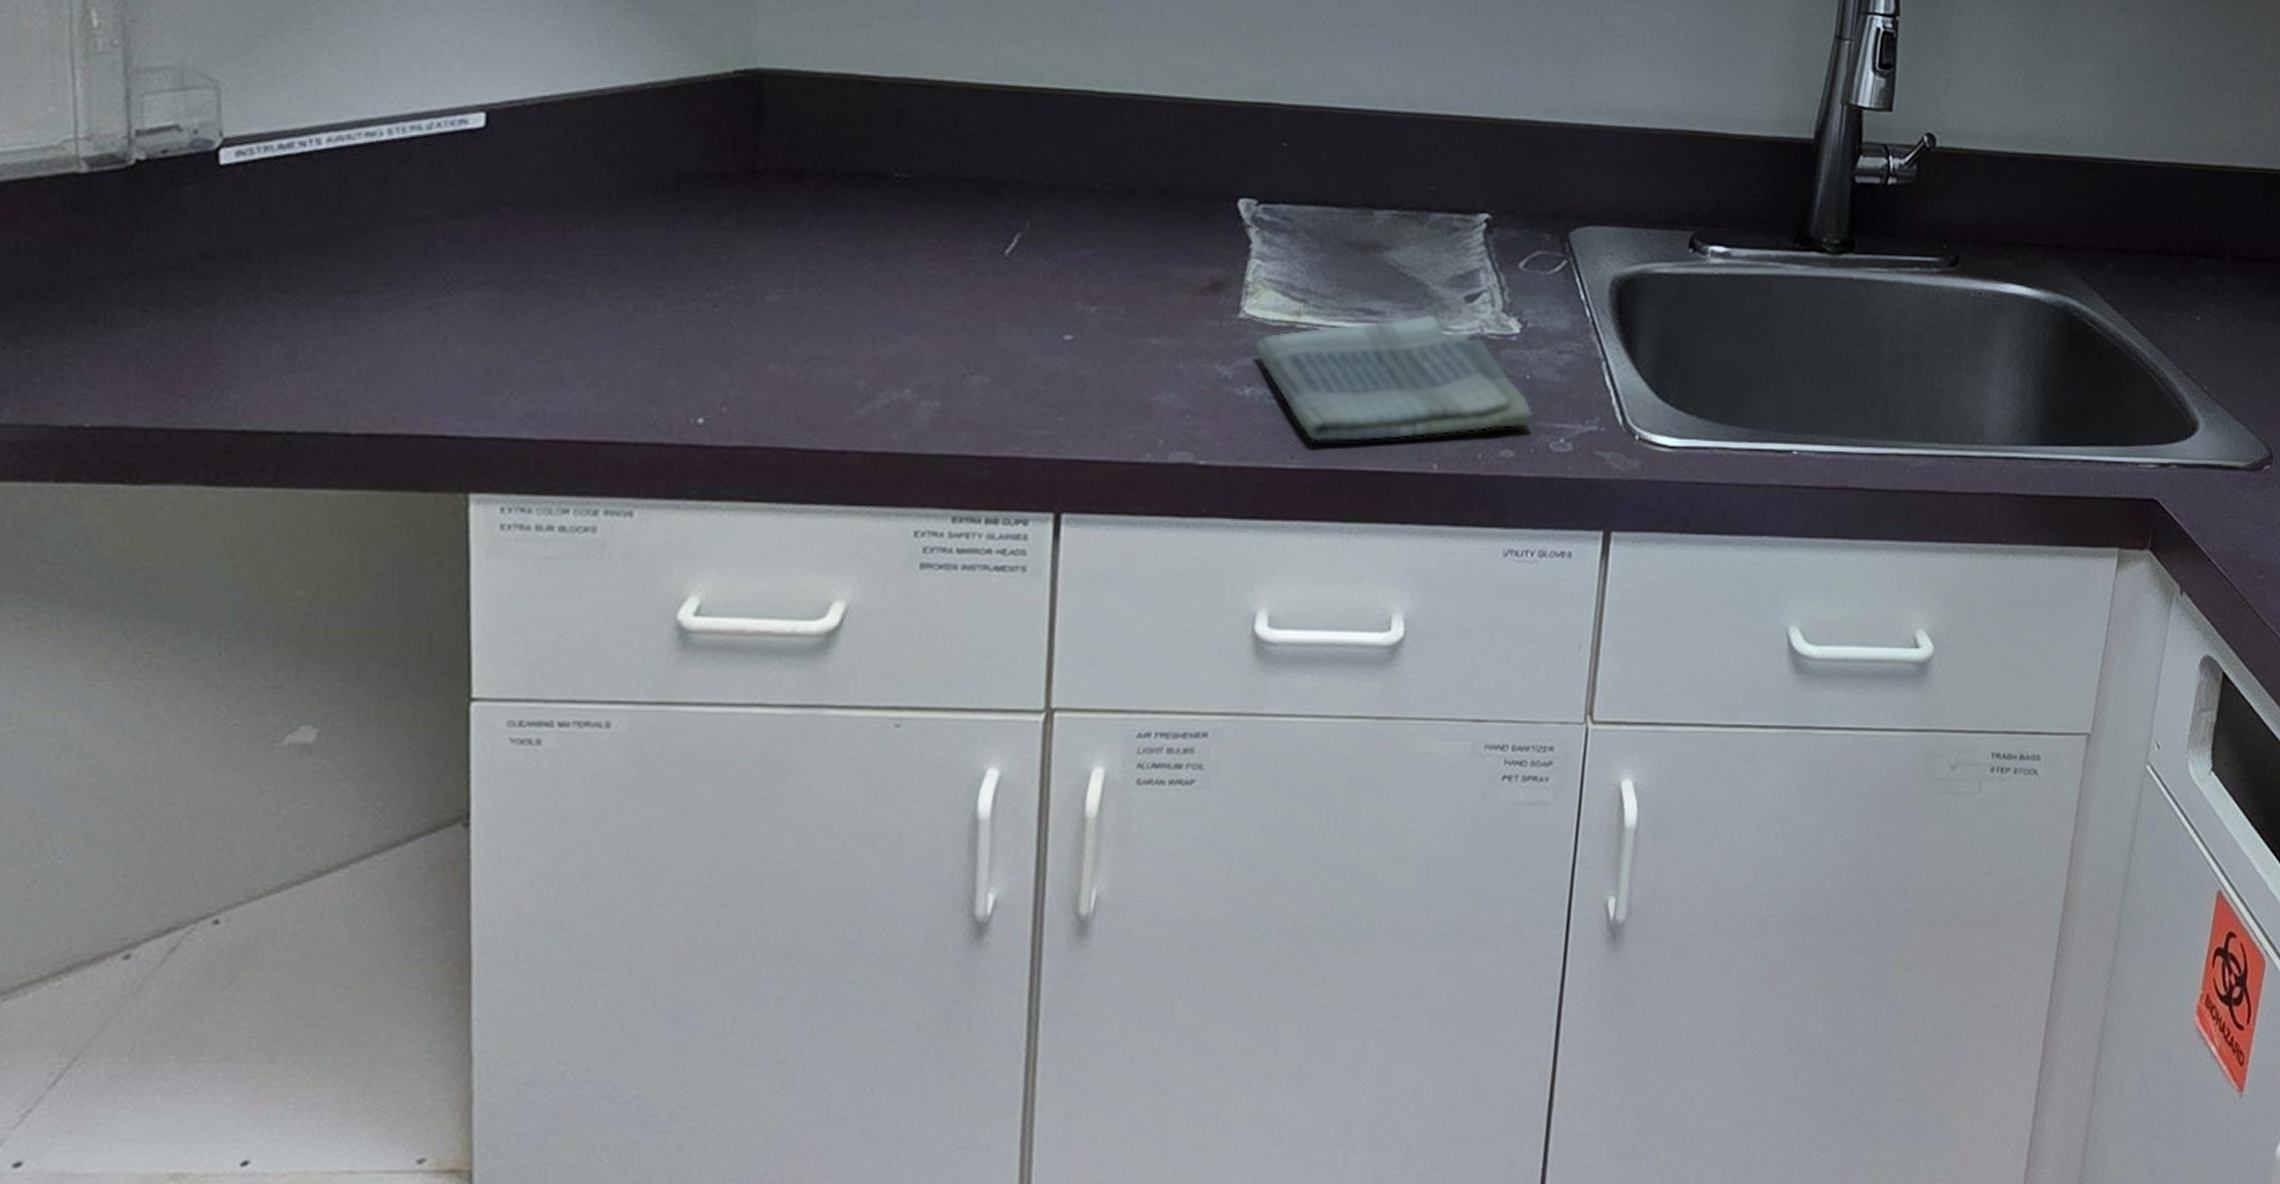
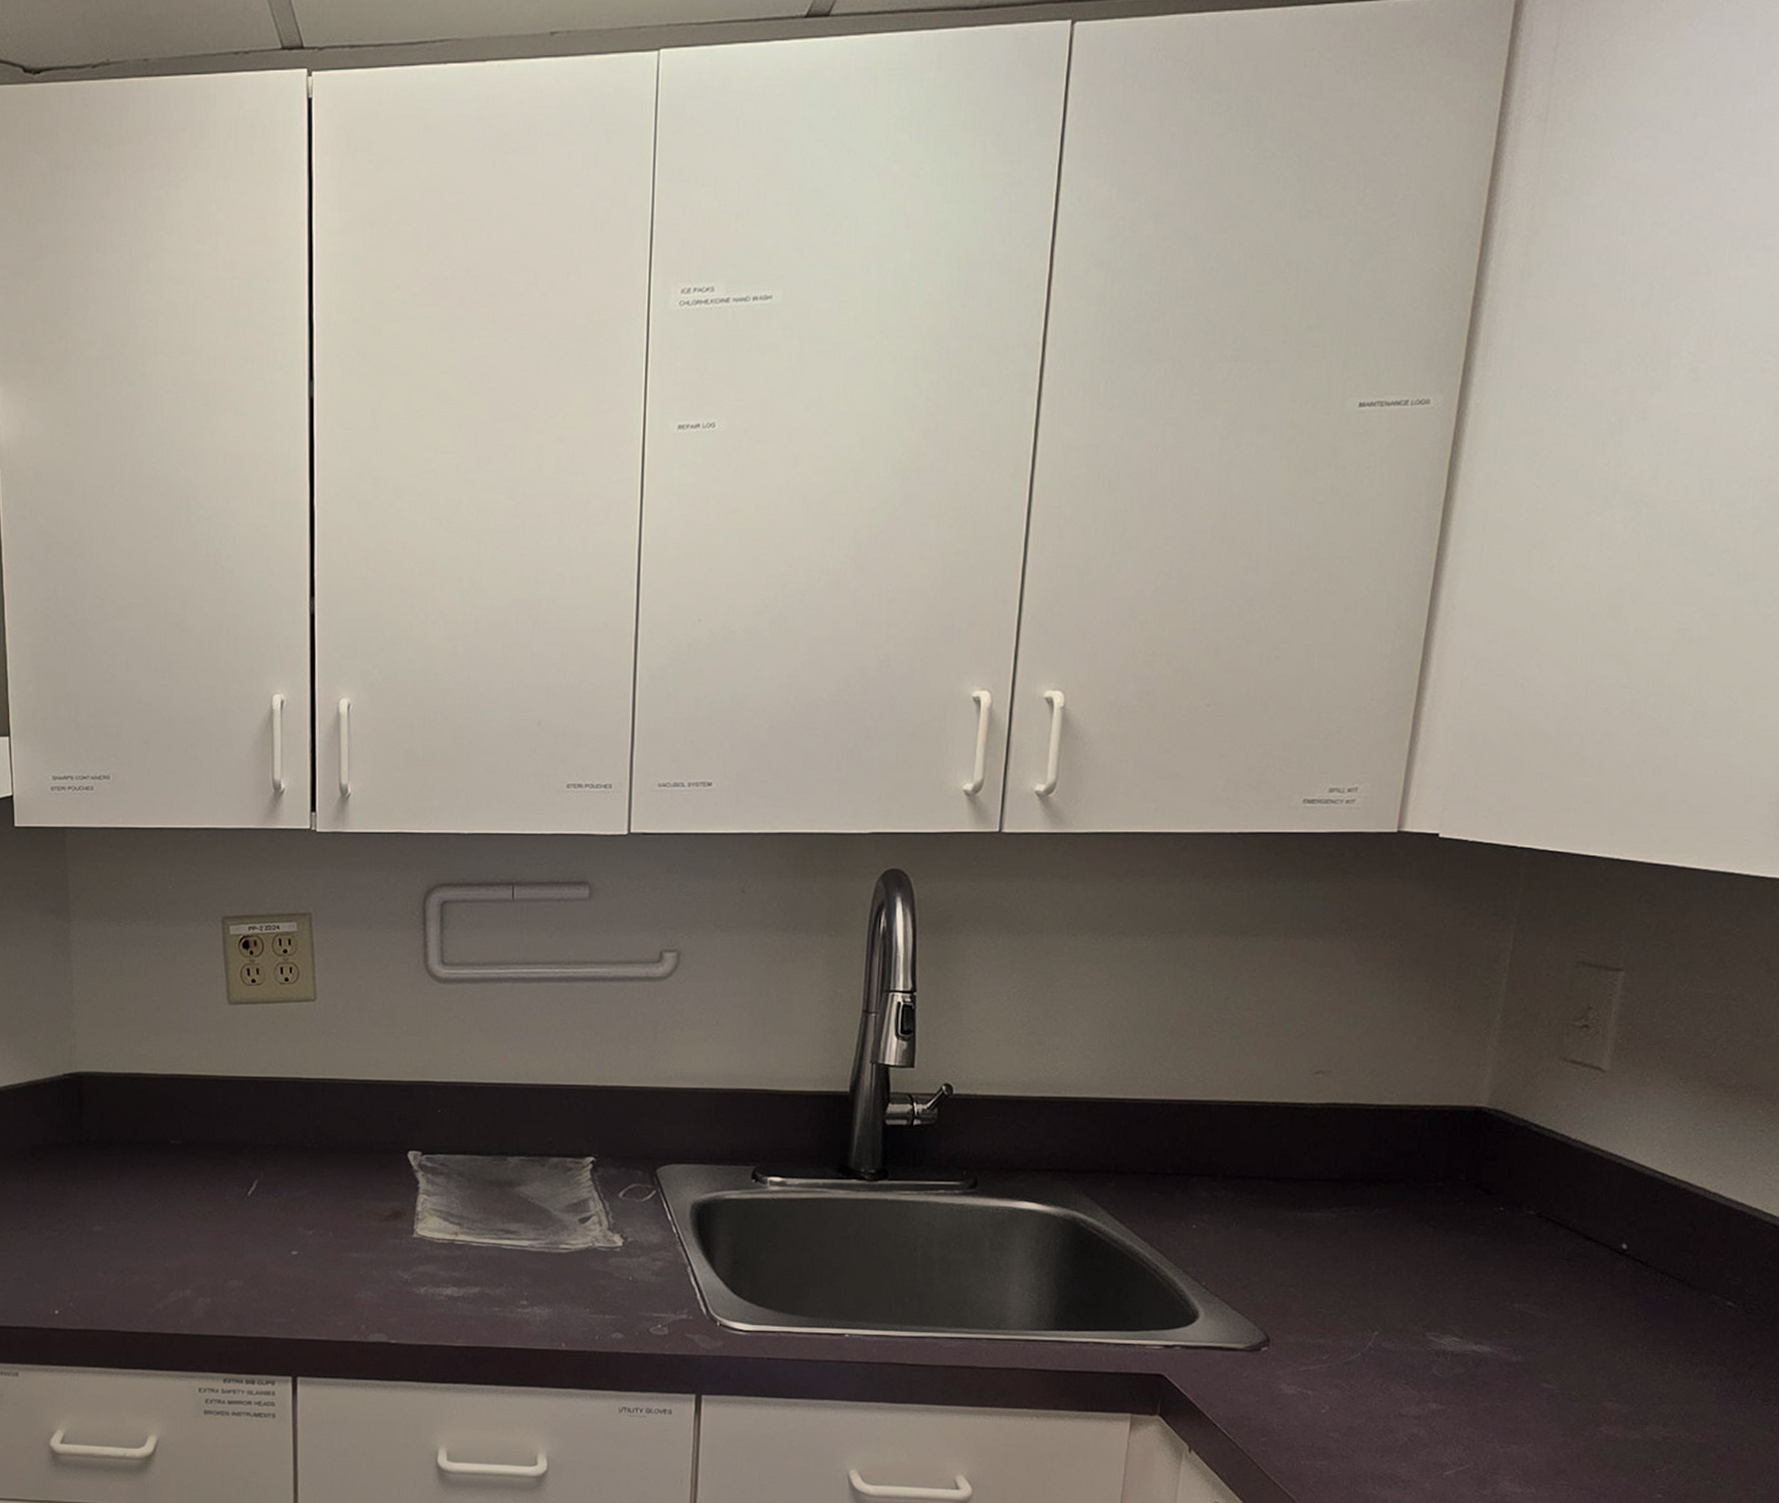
dish towel: present [1253,314,1534,443] -> none [425,1232,637,1327]

